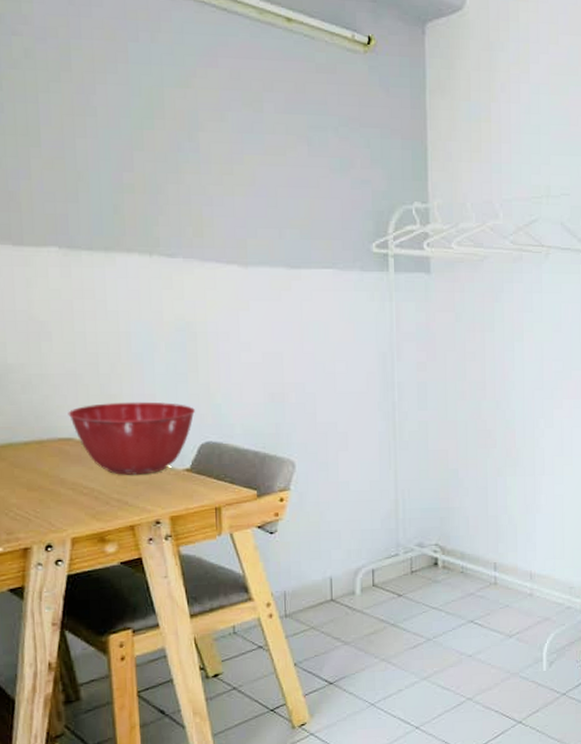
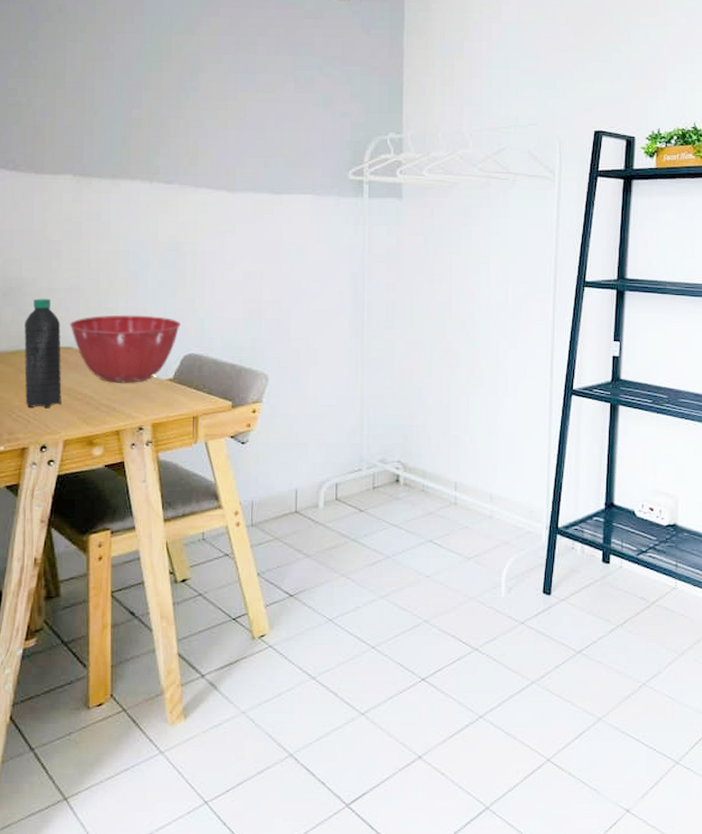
water bottle: none [15,385,66,506] -> present [24,298,62,409]

